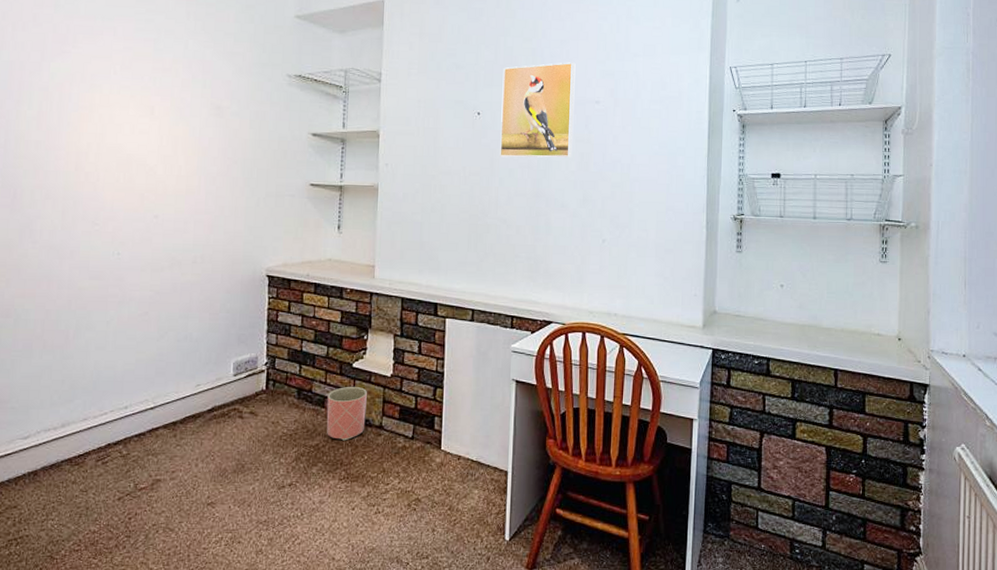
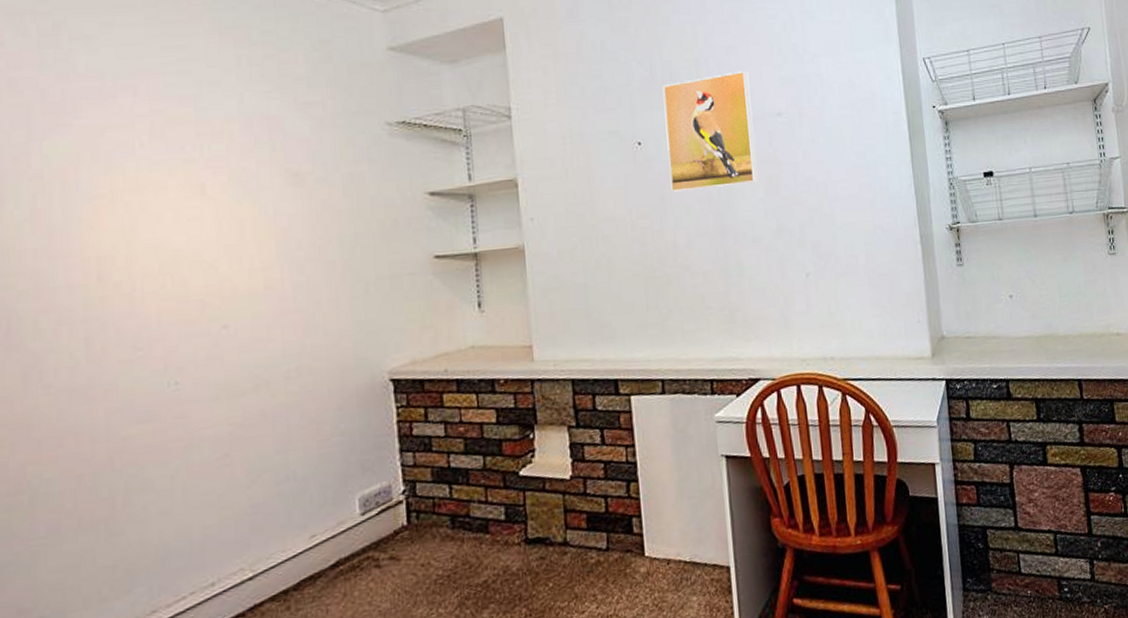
planter: present [326,386,367,441] -> none [491,499,545,570]

